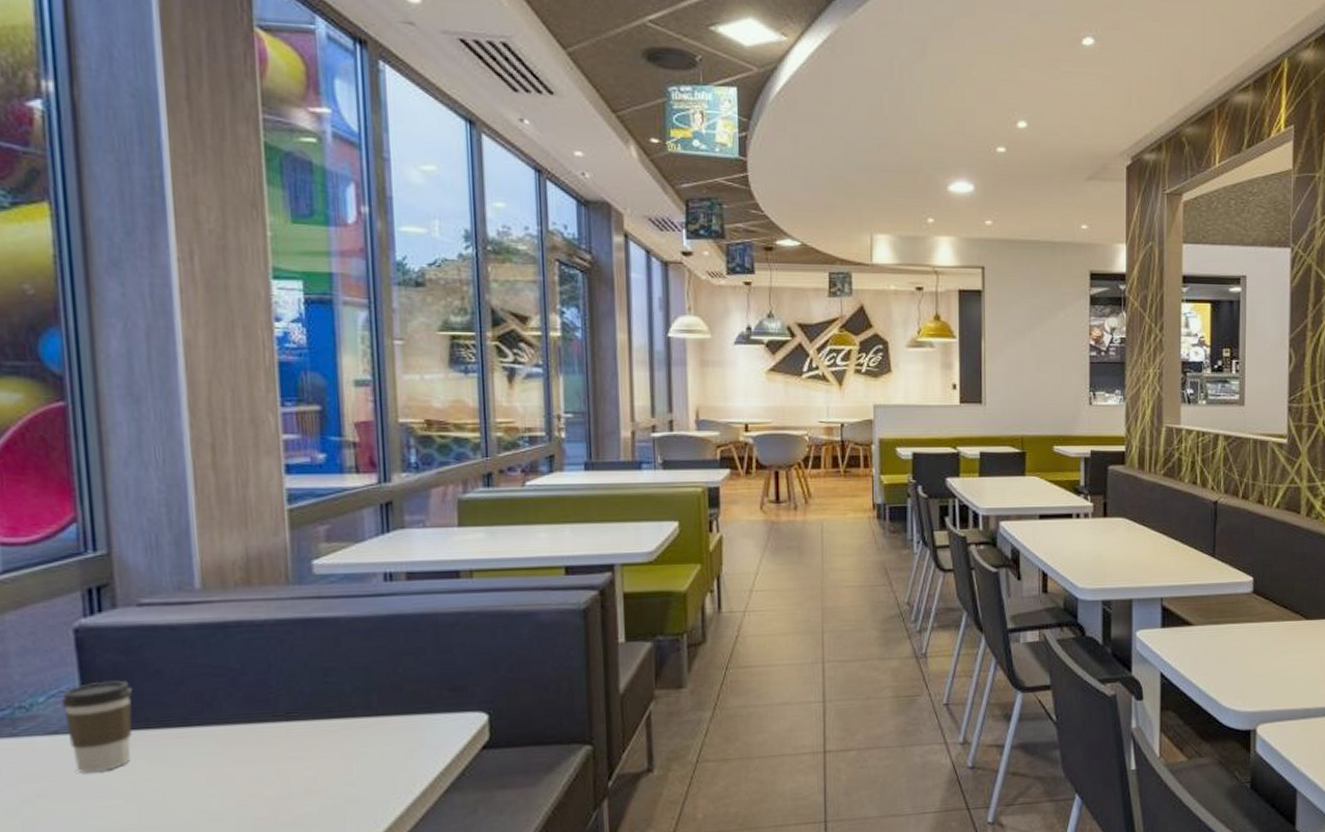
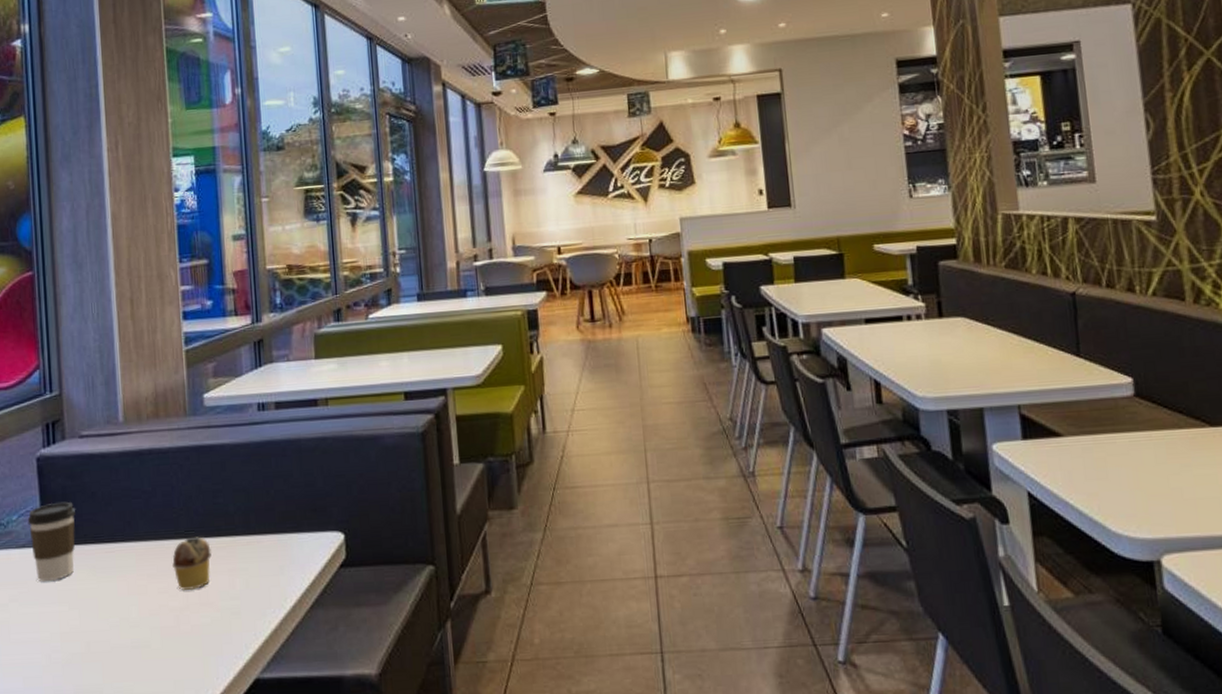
muffin: none [268,719,321,779] -> present [172,536,212,591]

